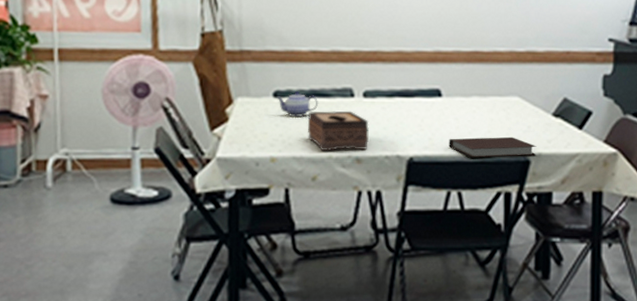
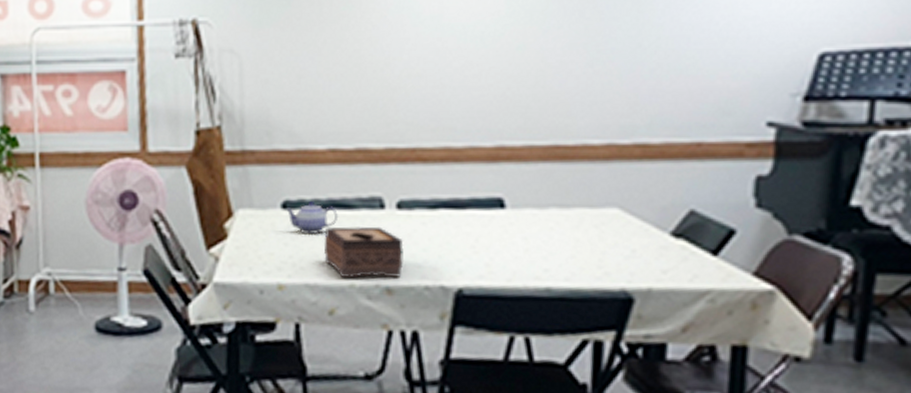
notebook: present [449,136,537,158] -> none [513,264,645,293]

